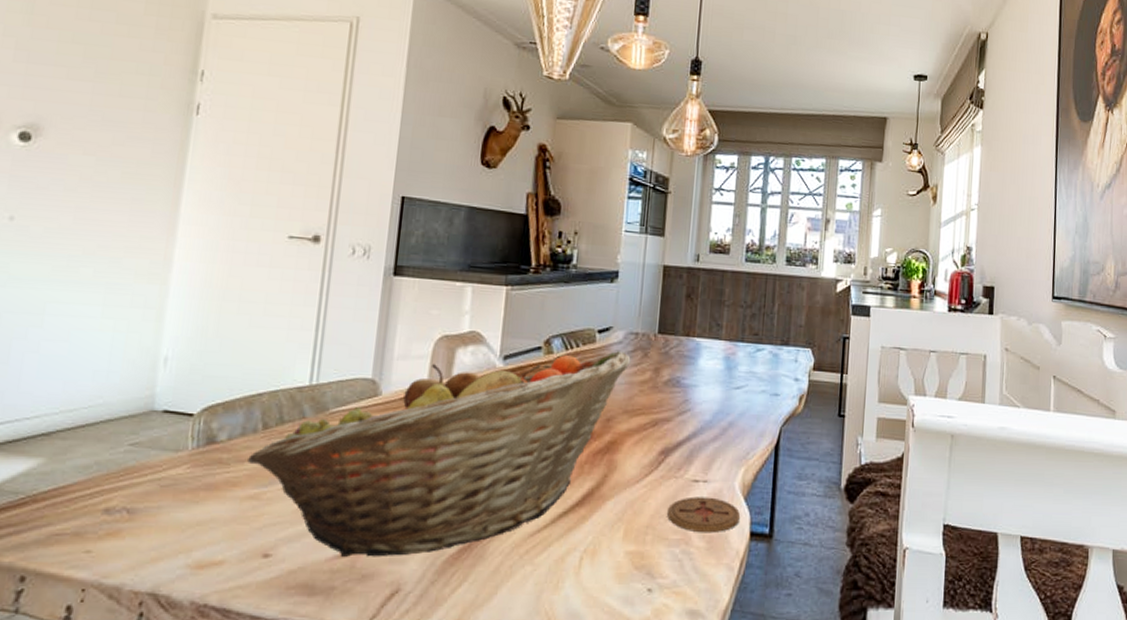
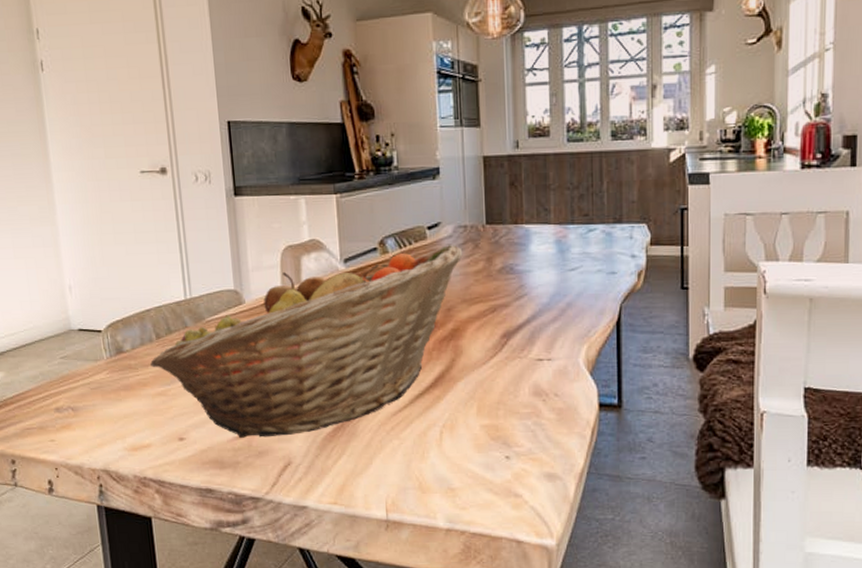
coaster: present [667,496,741,533] -> none [516,374,588,406]

